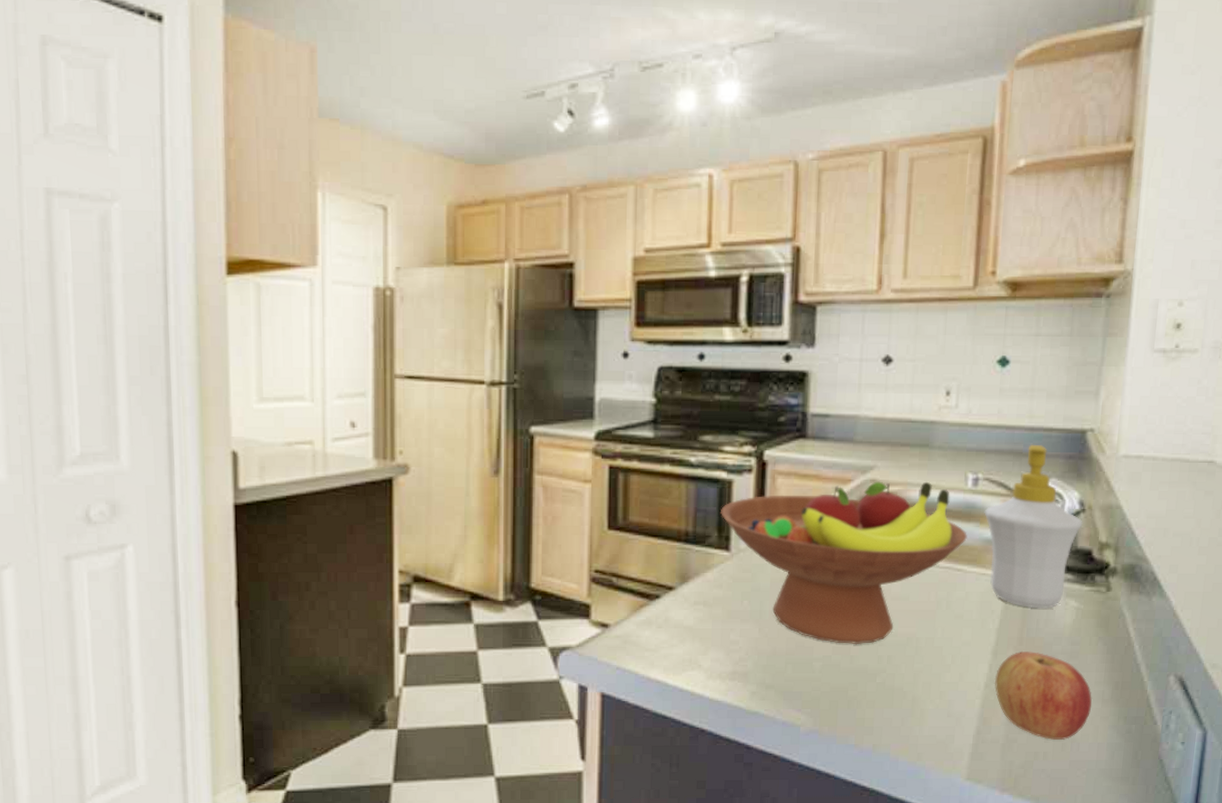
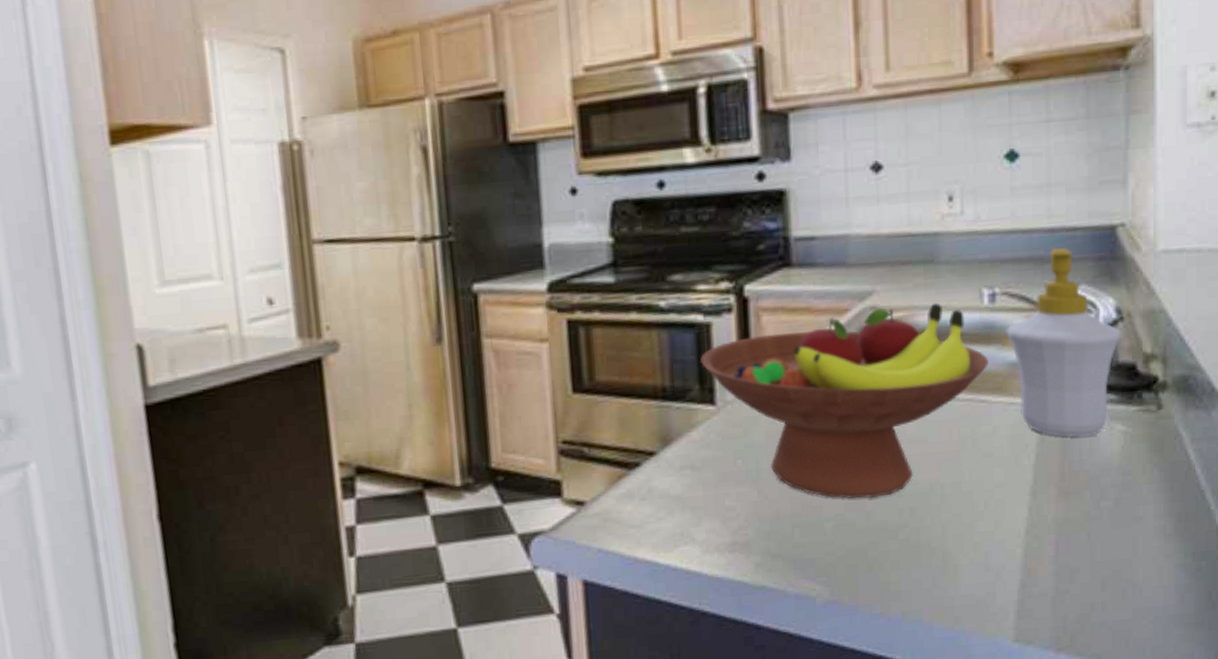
apple: present [994,650,1093,740] -> none [1036,487,1153,587]

